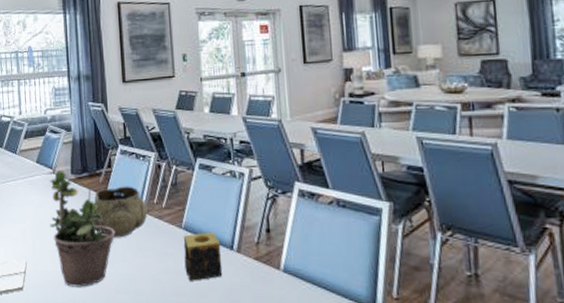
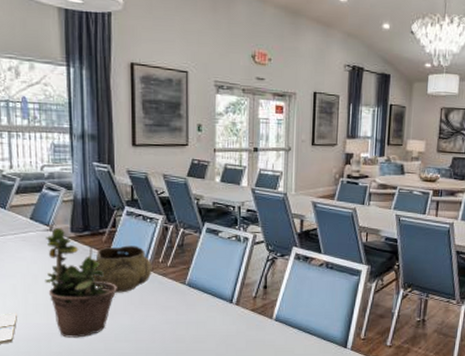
candle: present [183,231,223,281] -> none [186,287,221,330]

